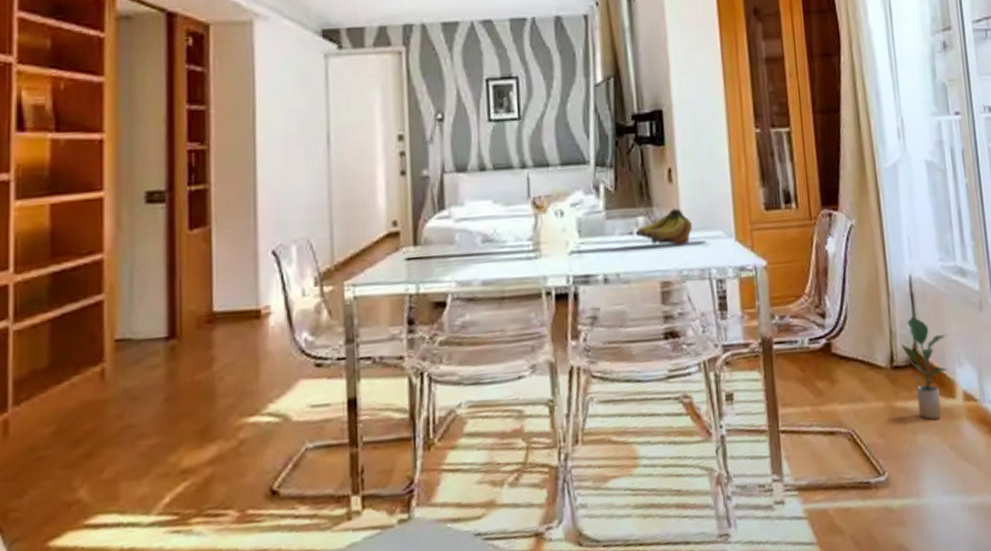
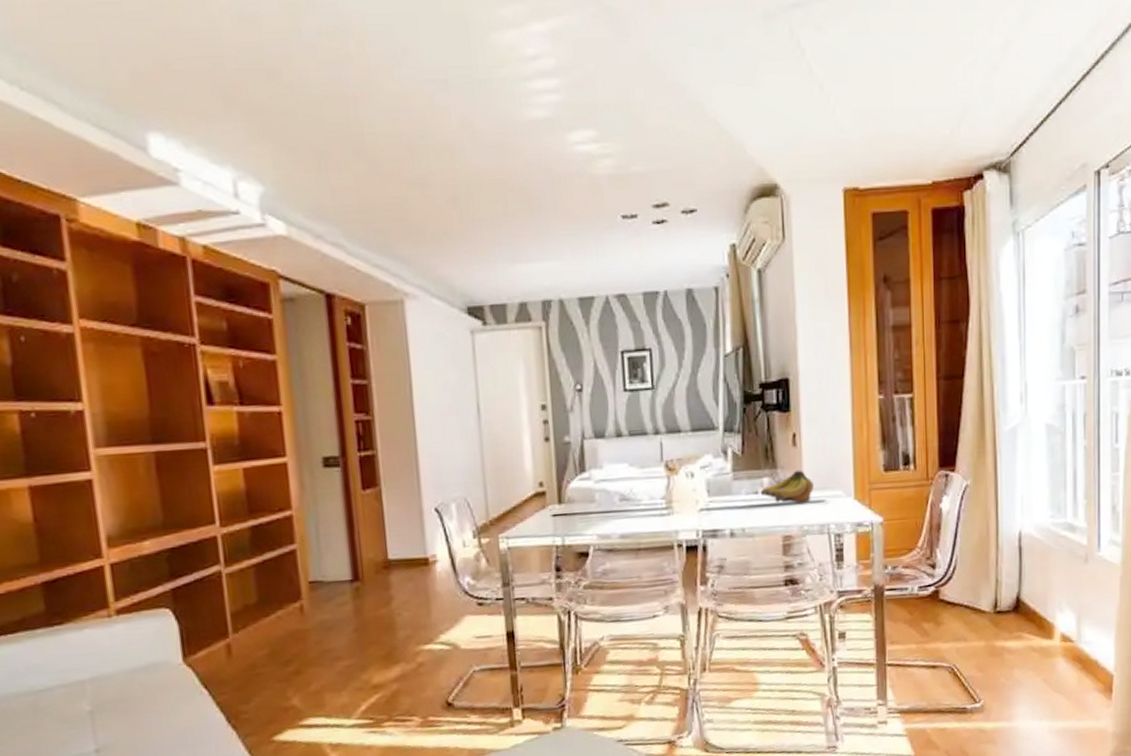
potted plant: present [901,317,948,420] -> none [1006,568,1050,657]

